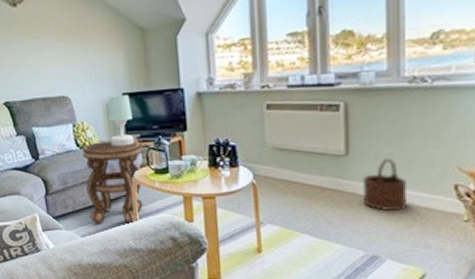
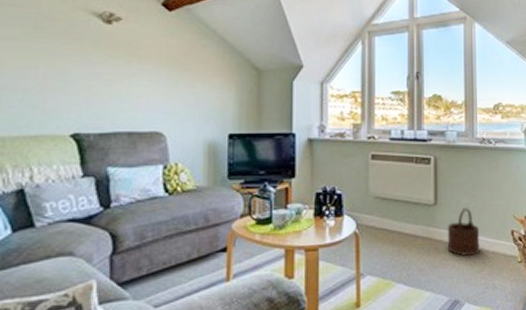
side table: present [82,141,143,225] -> none [170,187,245,289]
table lamp: present [108,94,135,146] -> none [208,135,238,193]

